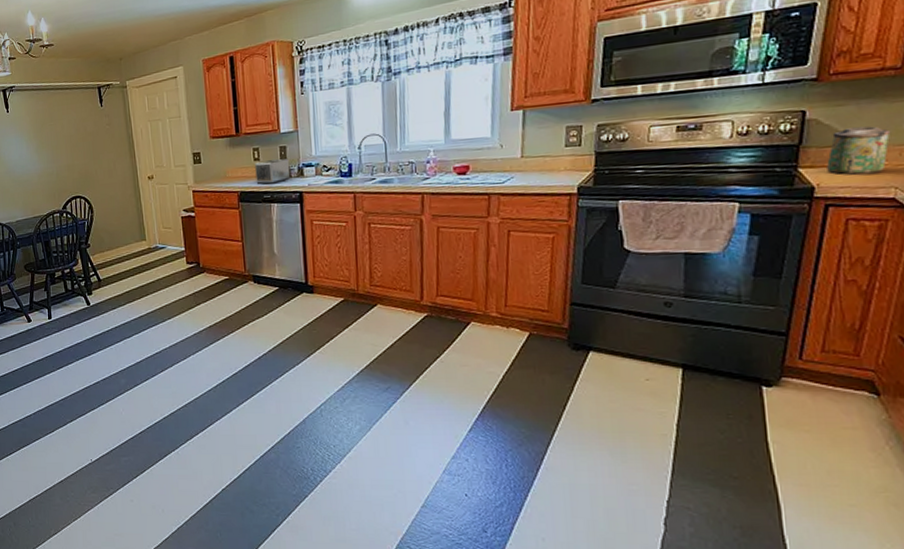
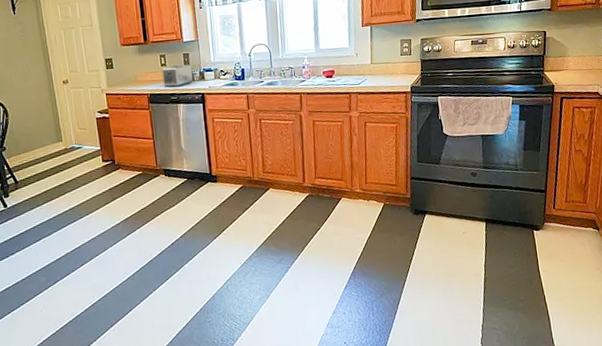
canister: present [827,126,891,175] -> none [560,42,593,77]

